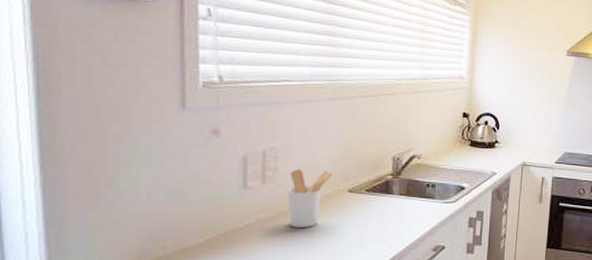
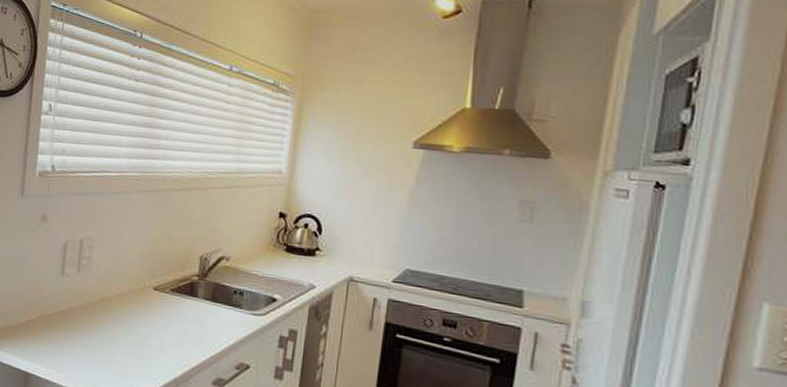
utensil holder: present [287,169,334,227] -> none [96,260,141,322]

